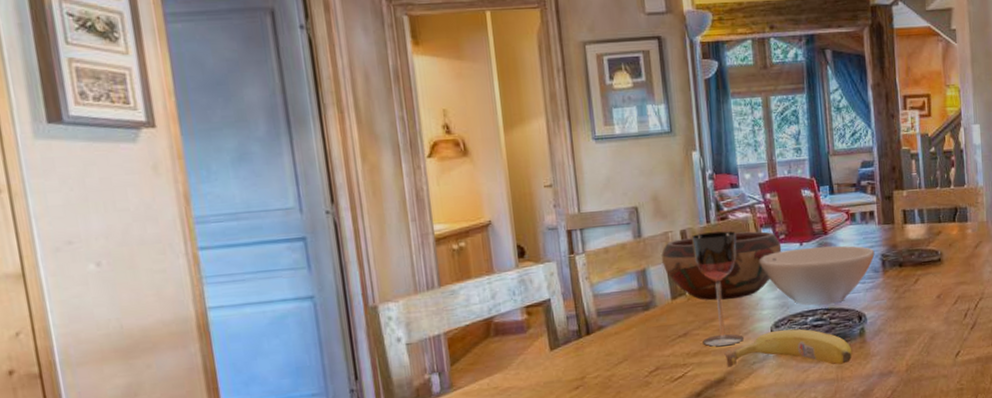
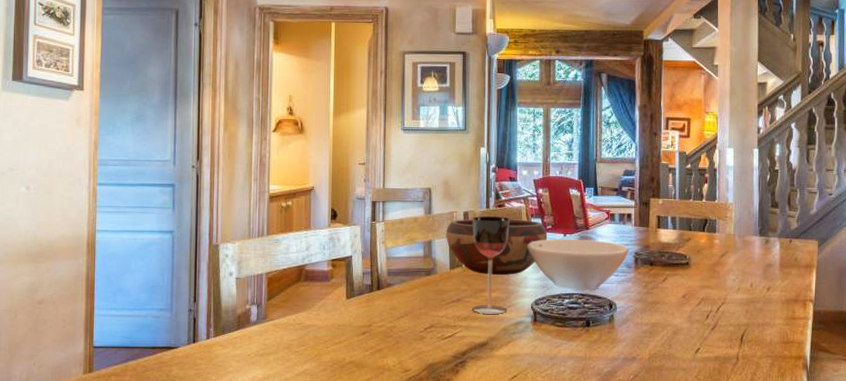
fruit: present [724,329,853,367] -> none [489,307,601,345]

